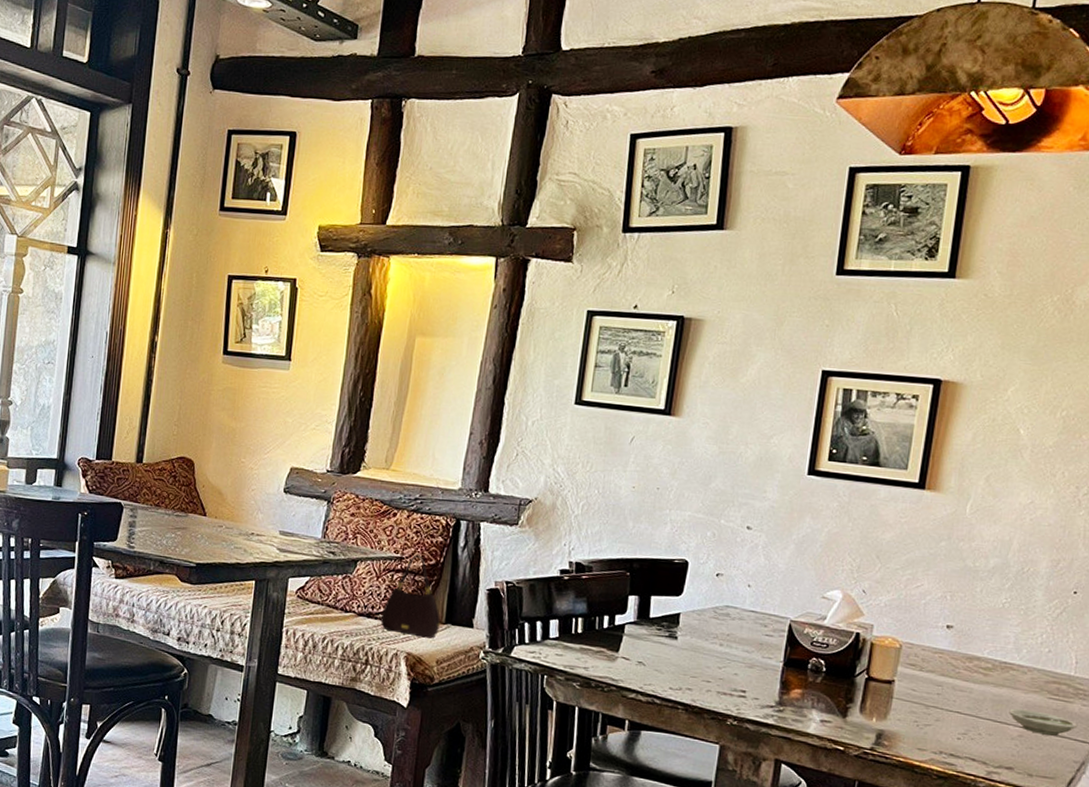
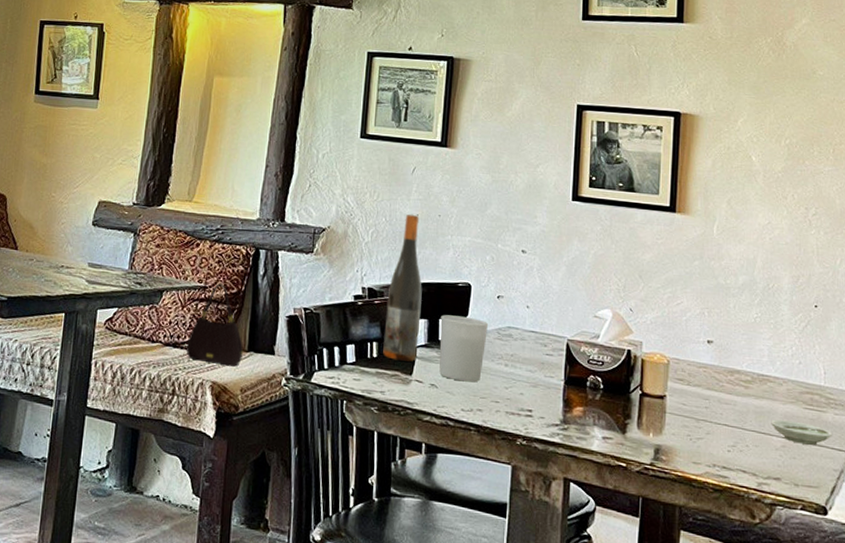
wine bottle: none [588,486,636,638] -> present [383,214,422,362]
candle holder: none [648,591,705,661] -> present [439,314,489,383]

